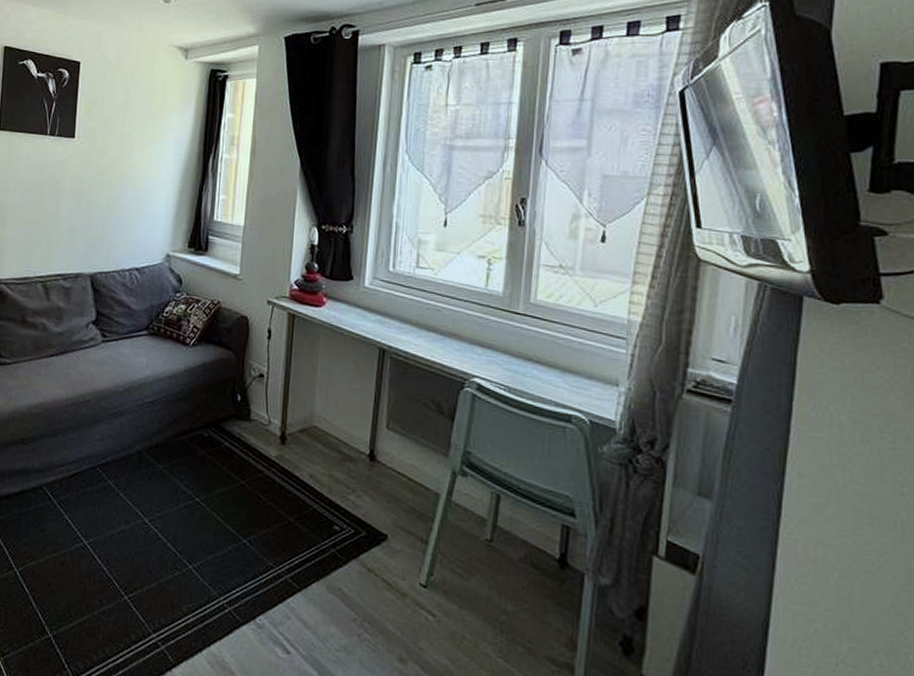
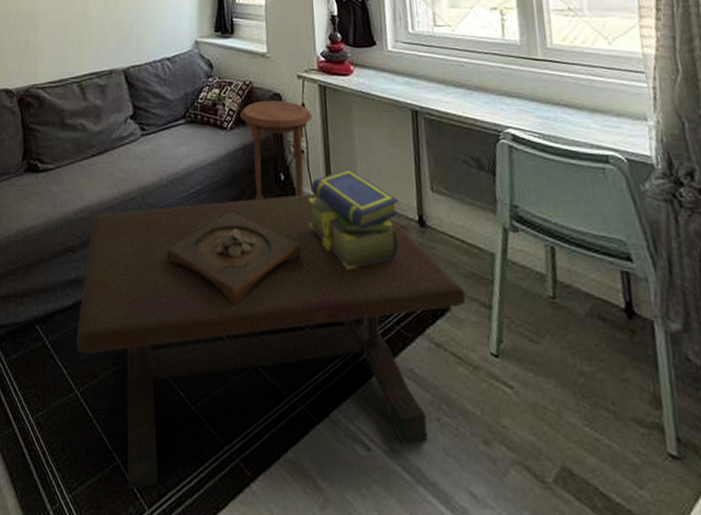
coffee table: none [19,411,404,661] -> present [76,194,466,490]
wooden tray: none [115,424,249,511] -> present [166,211,302,305]
side table: none [204,322,277,419] -> present [240,100,312,201]
stack of books: none [259,397,352,492] -> present [308,168,399,270]

